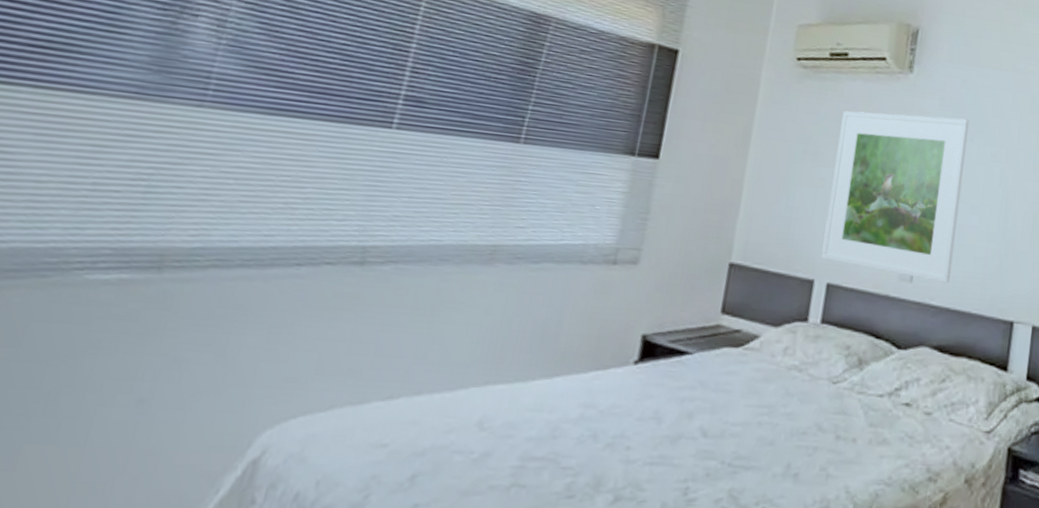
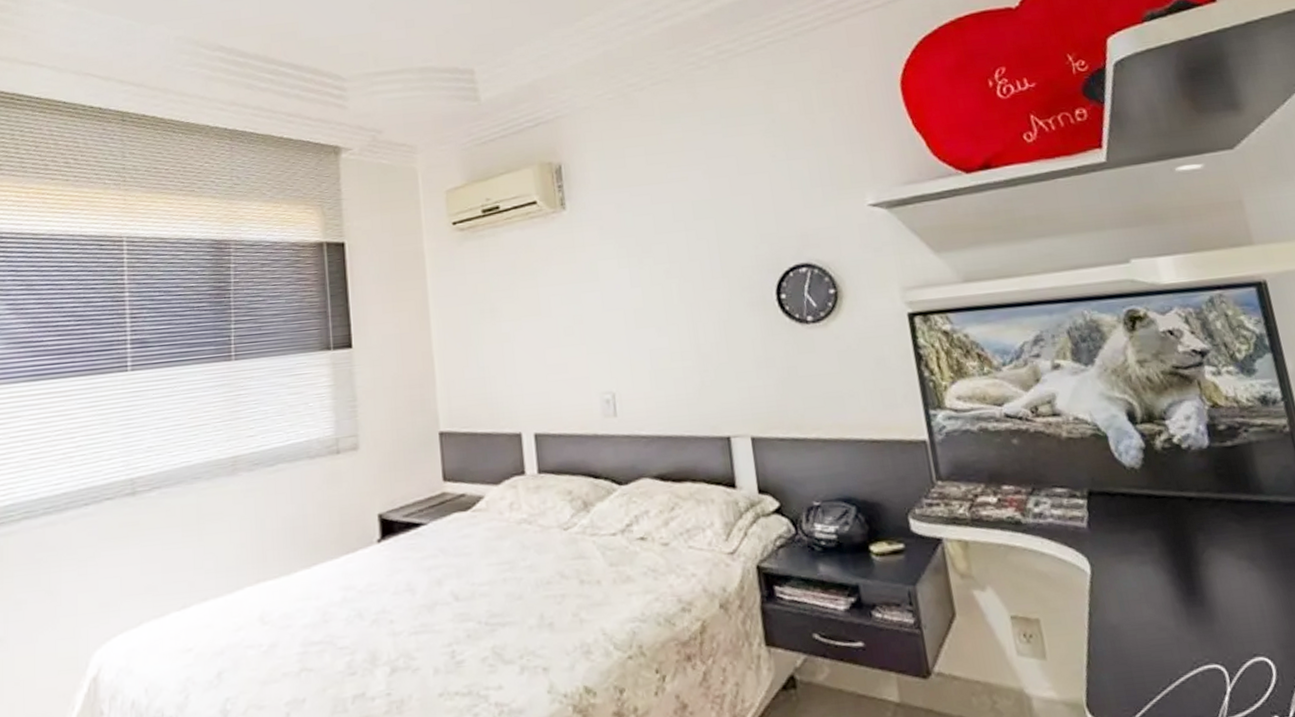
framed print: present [821,110,970,284] -> none [508,242,655,412]

